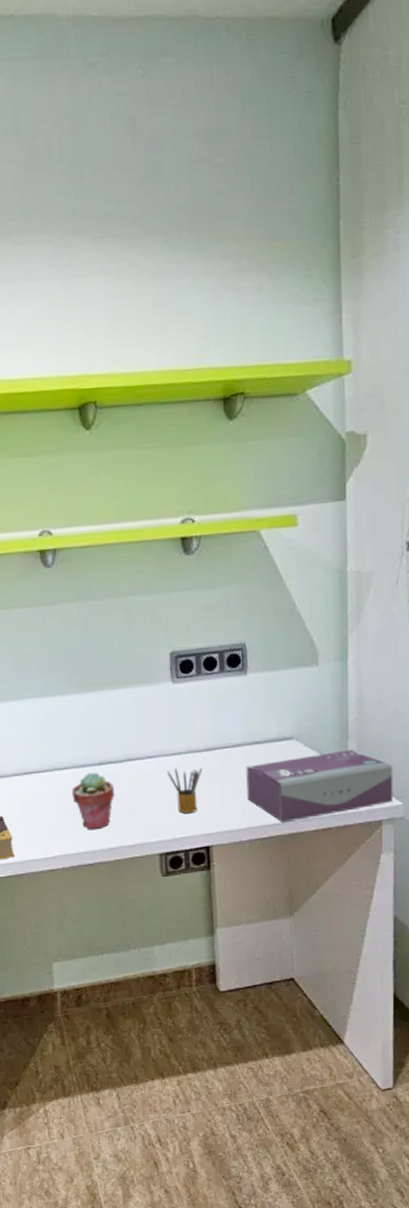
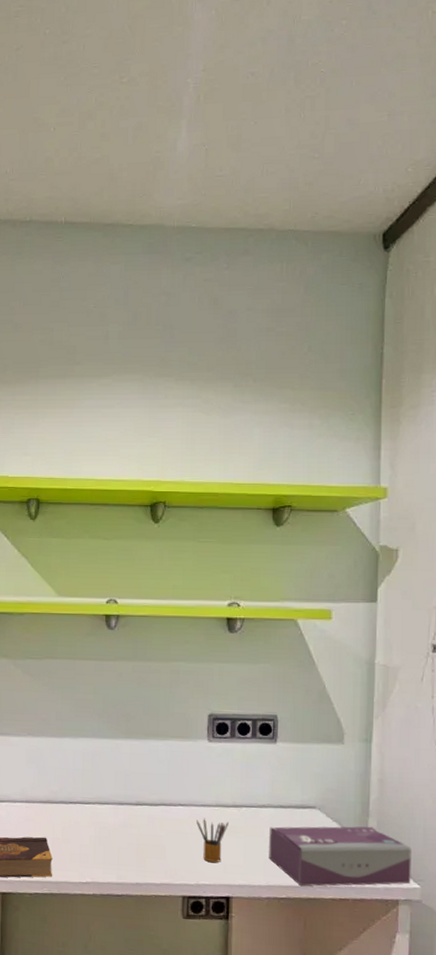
potted succulent: present [71,772,115,830] -> none [109,810,147,864]

